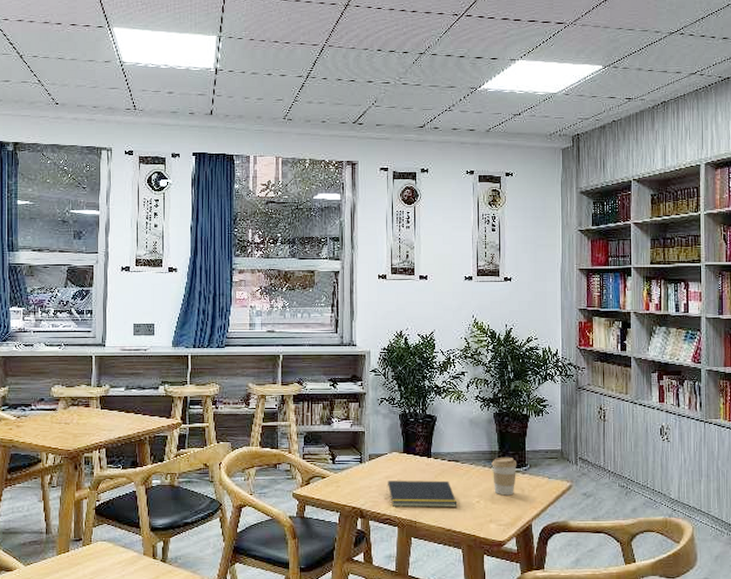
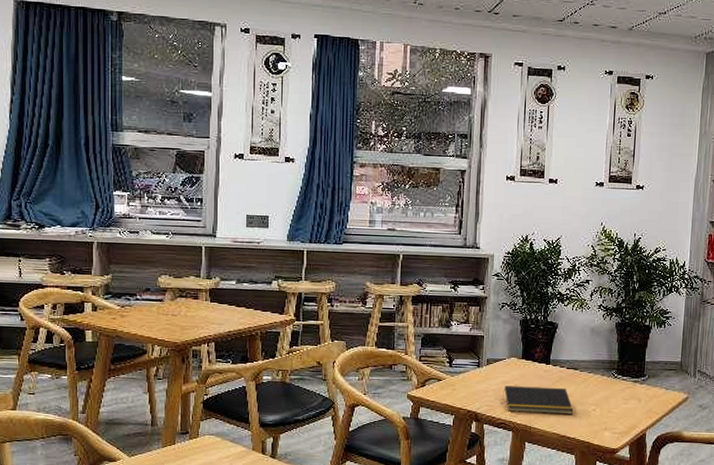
coffee cup: present [491,457,517,496] -> none [610,366,636,405]

